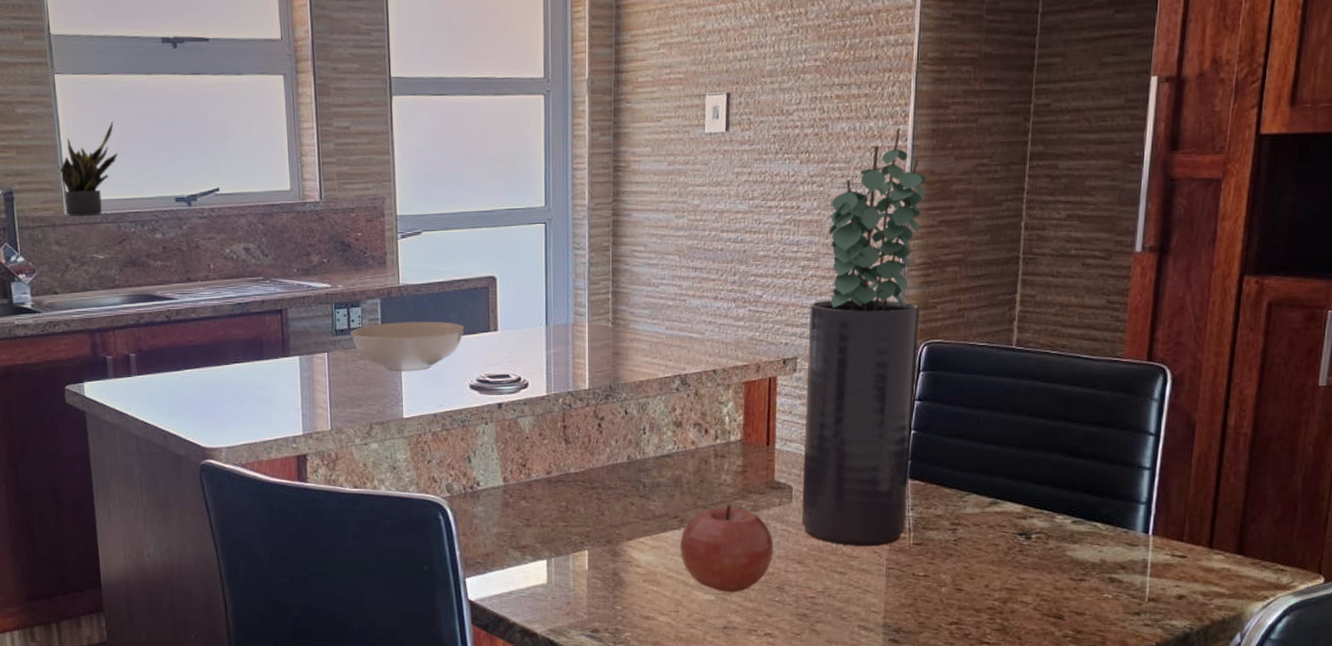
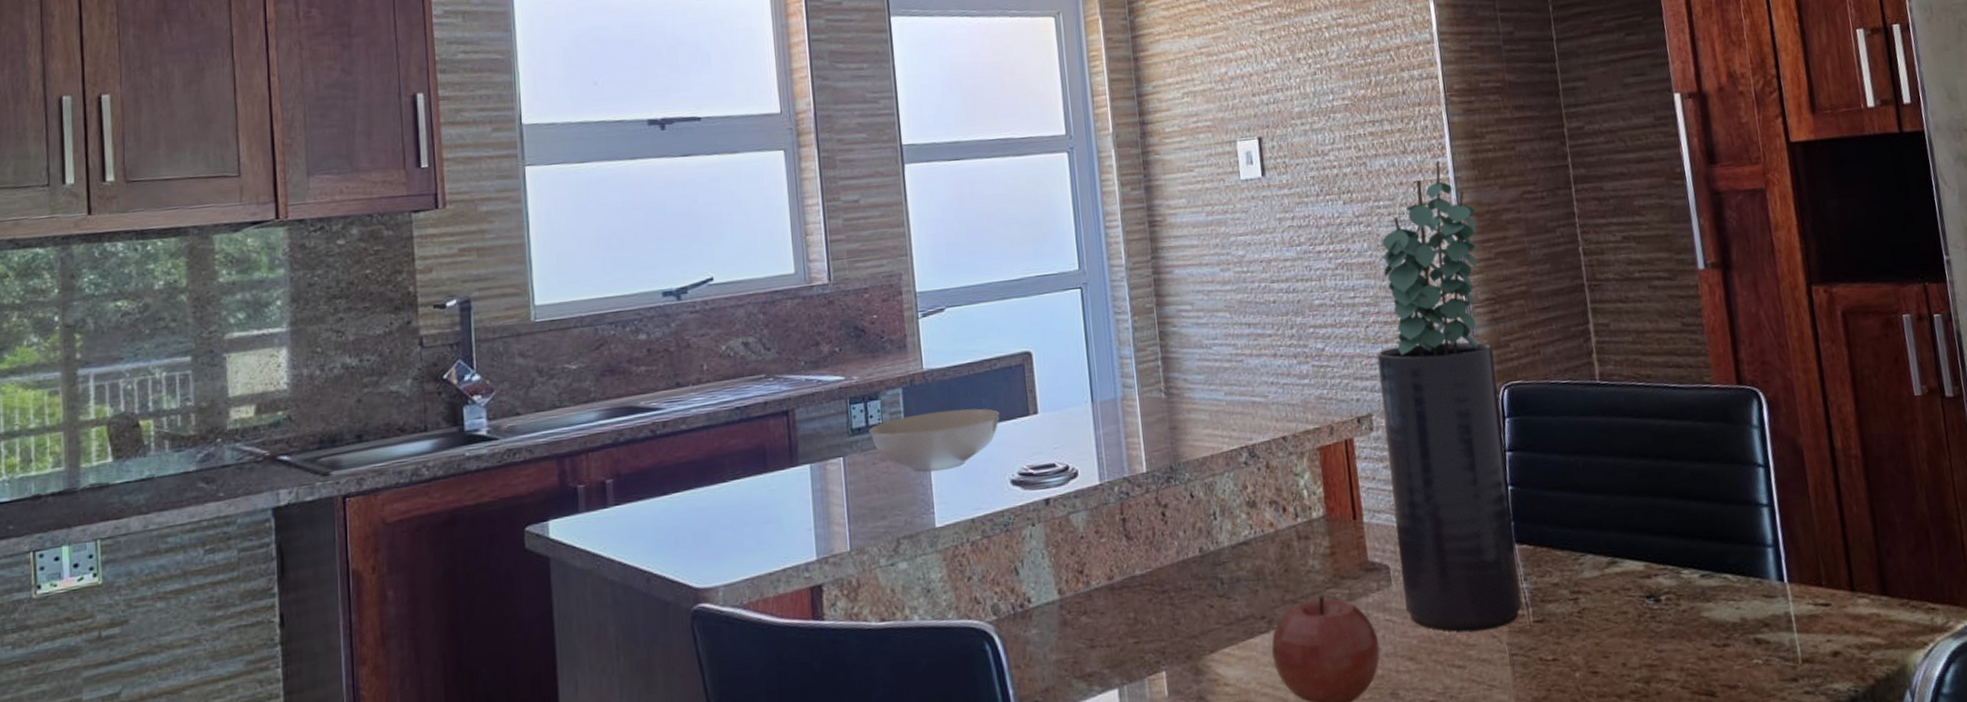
potted plant: present [58,121,118,216] -> none [526,213,597,323]

